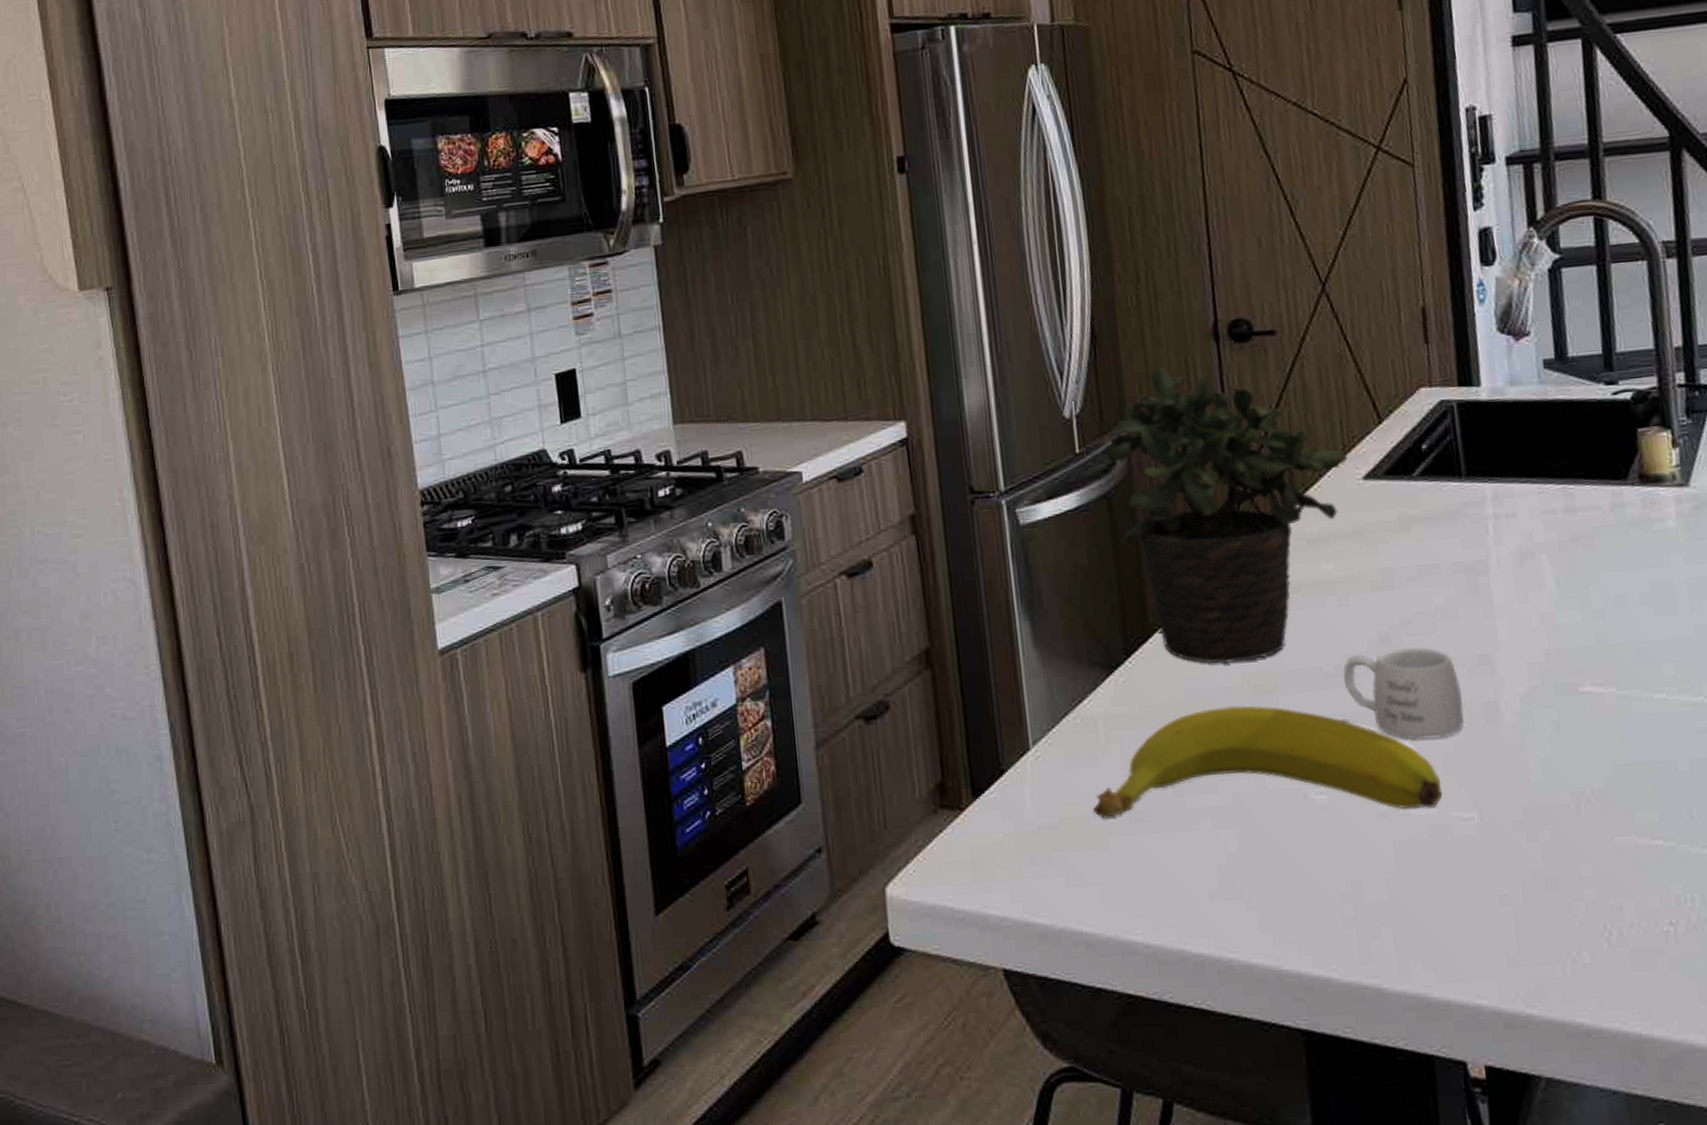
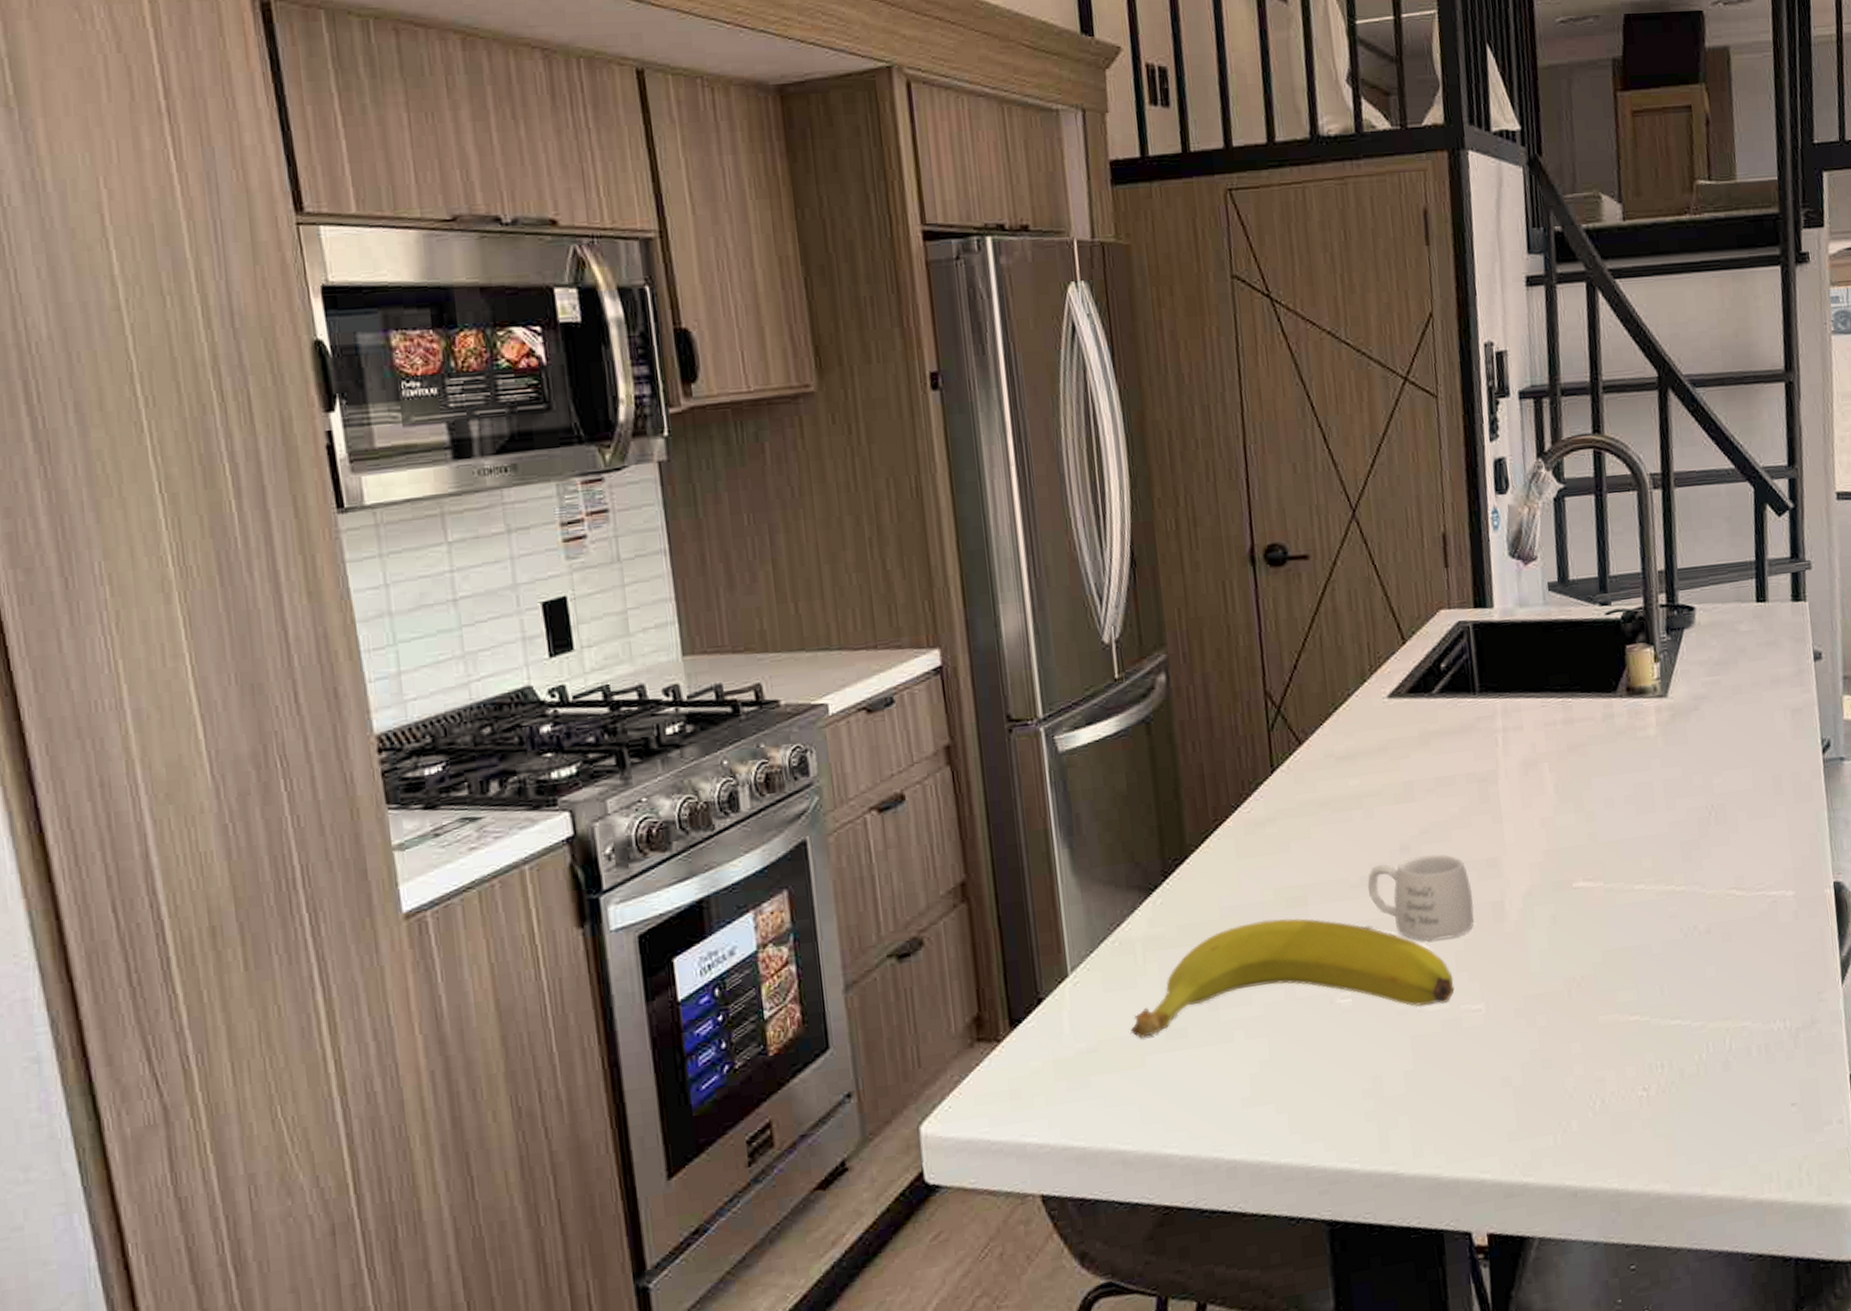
potted plant: present [1104,366,1348,665] -> none [1143,590,1375,881]

